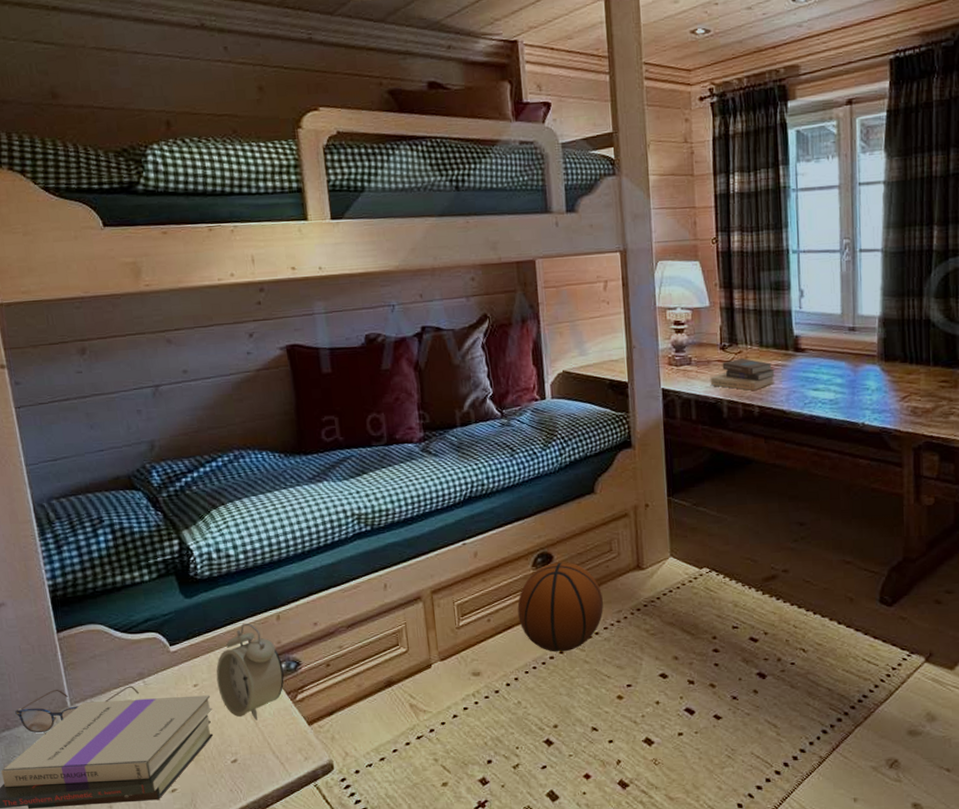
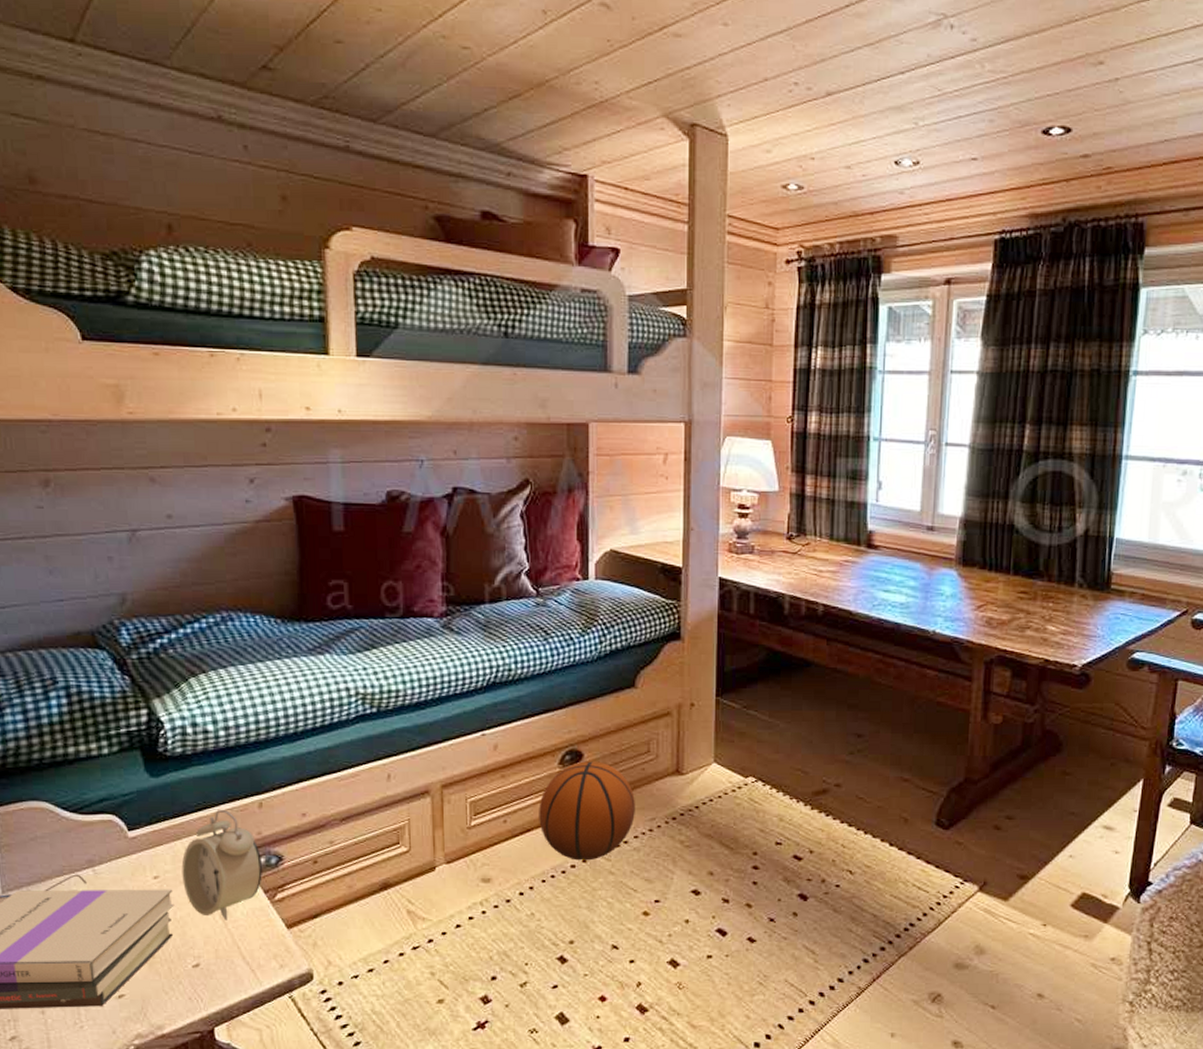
books: present [710,358,775,390] -> none [772,551,844,587]

